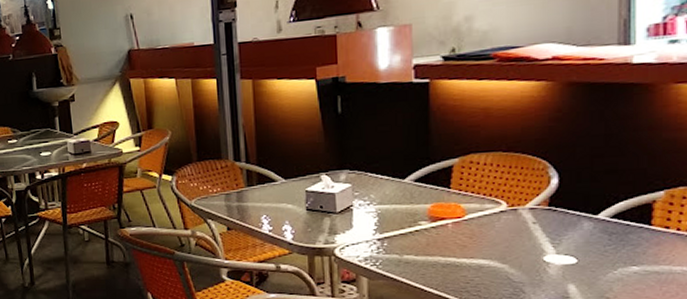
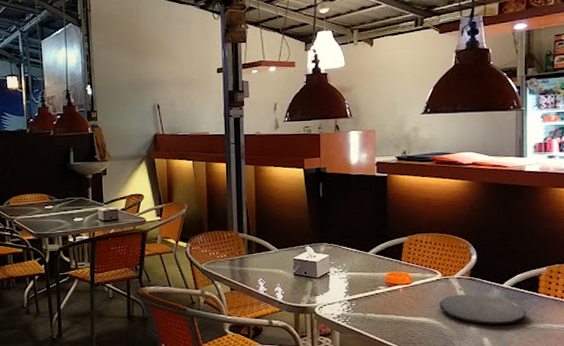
plate: none [504,228,634,268] -> present [439,294,527,325]

